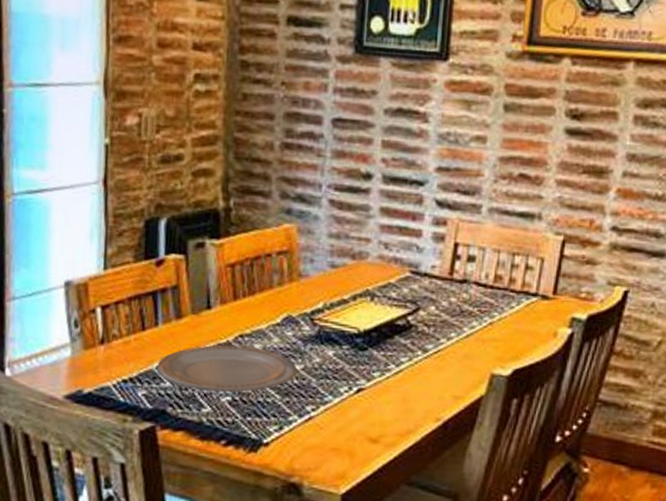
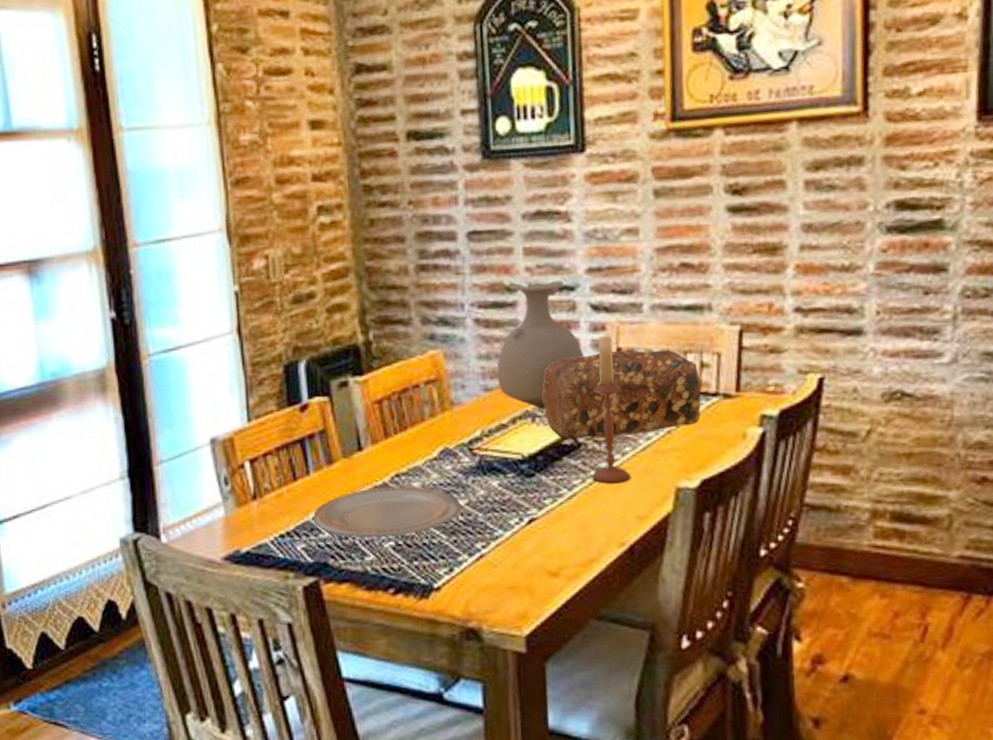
vase: none [344,172,425,291] -> present [496,281,585,410]
bread loaf: none [382,245,524,322] -> present [542,349,702,440]
candlestick: none [418,229,454,364] -> present [592,334,631,483]

